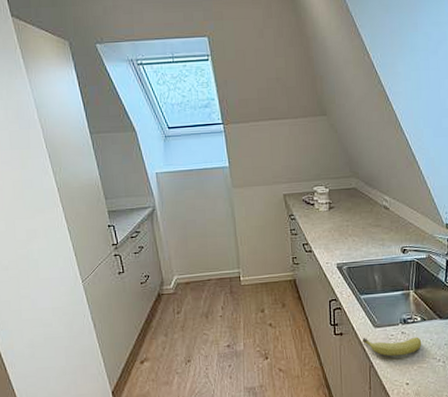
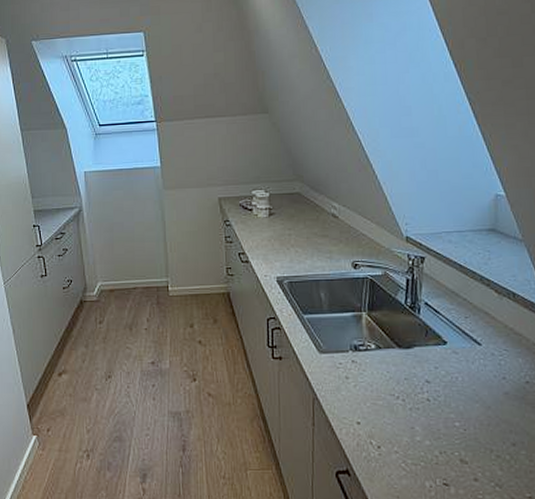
fruit: present [362,336,422,357] -> none [305,364,377,388]

